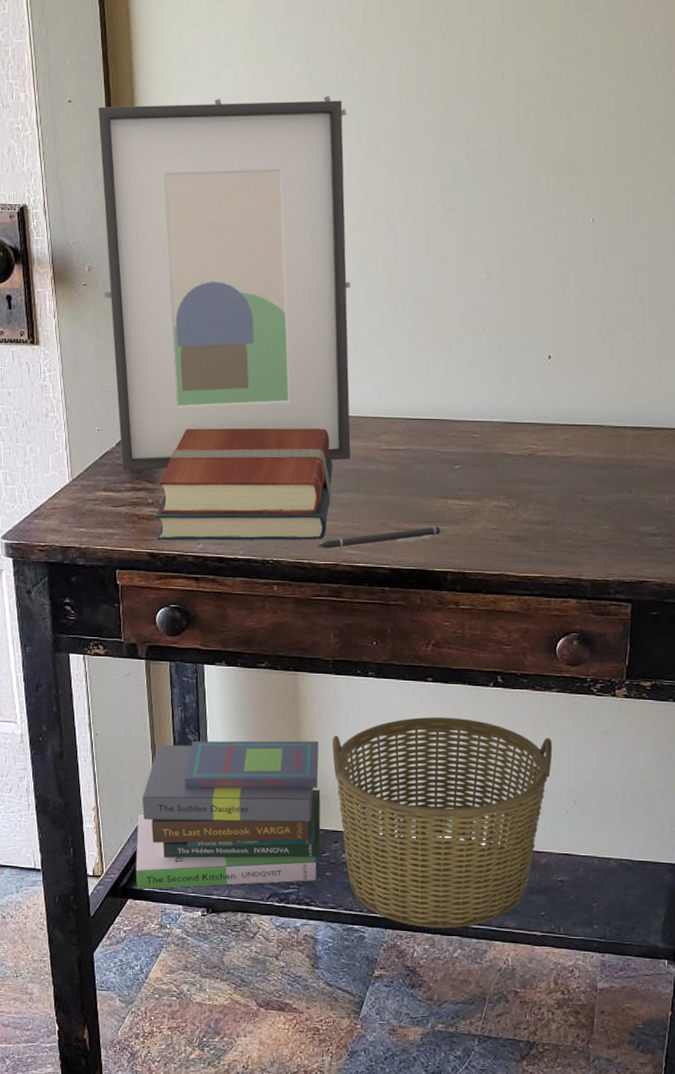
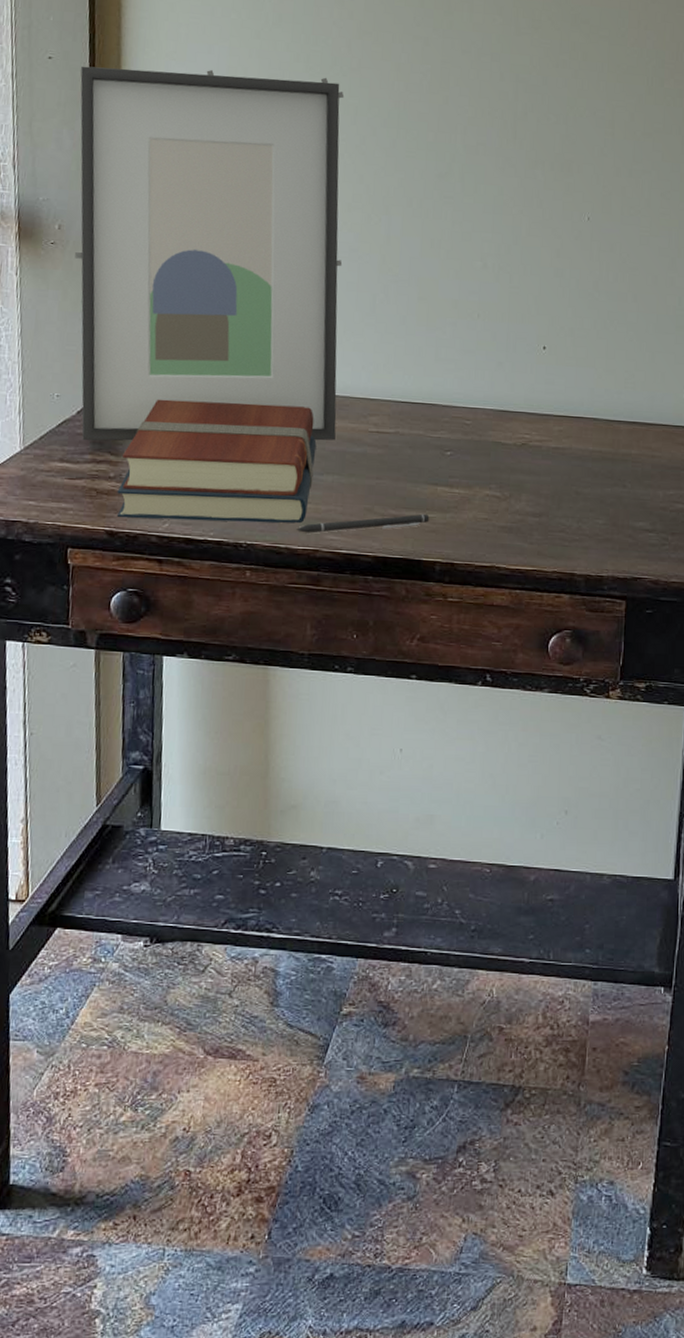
books: present [135,740,321,890] -> none [67,742,290,917]
basket: present [332,716,553,929] -> none [303,717,544,957]

